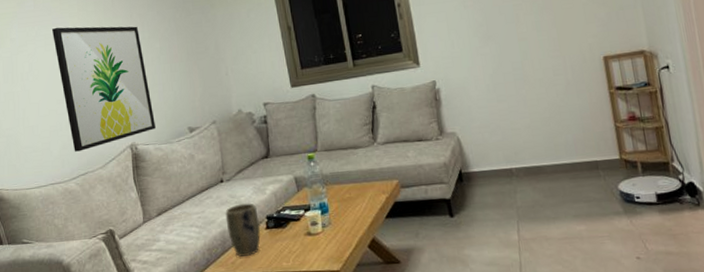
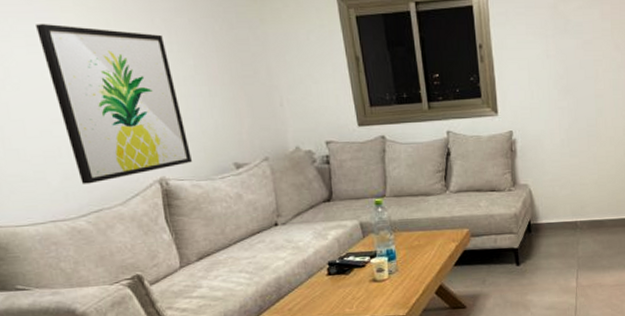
plant pot: present [225,203,261,257] -> none [280,248,322,303]

